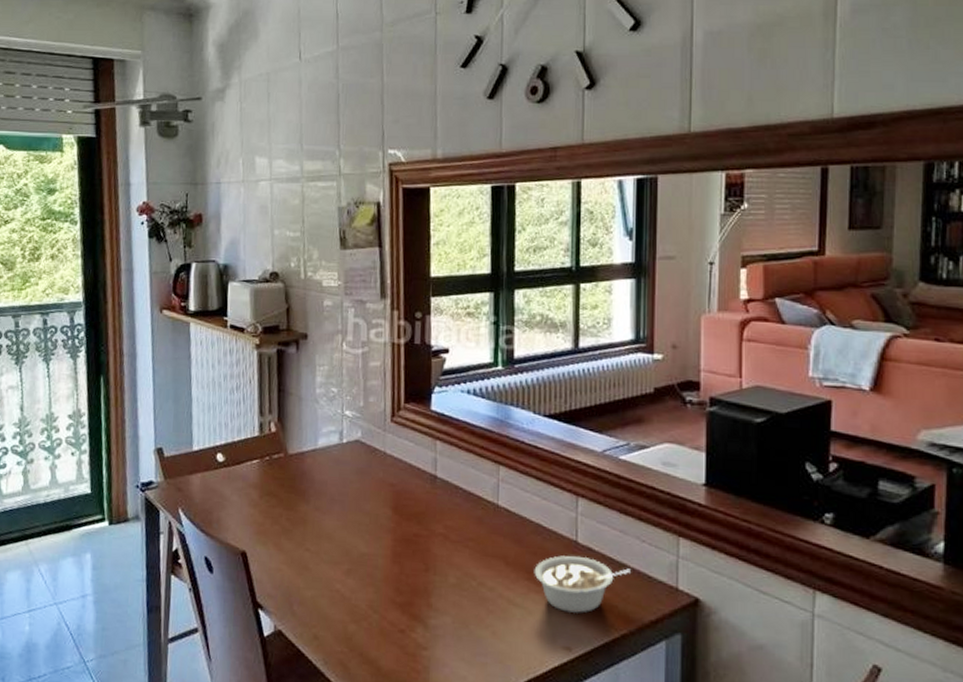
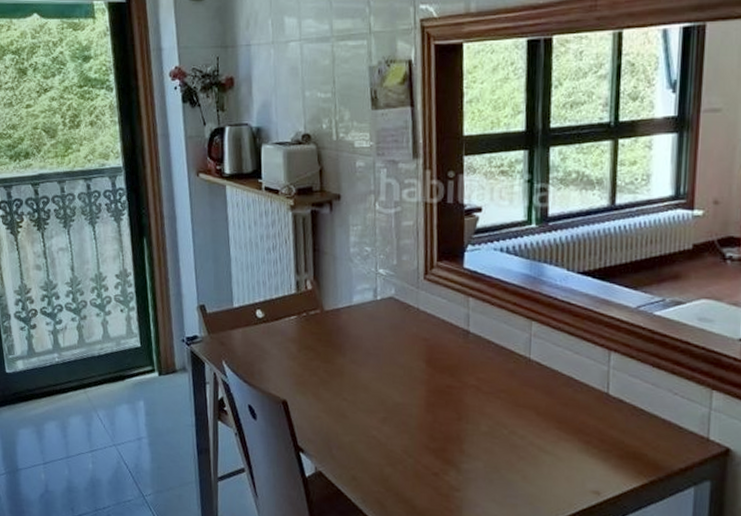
legume: present [534,555,630,614] -> none [564,407,661,461]

